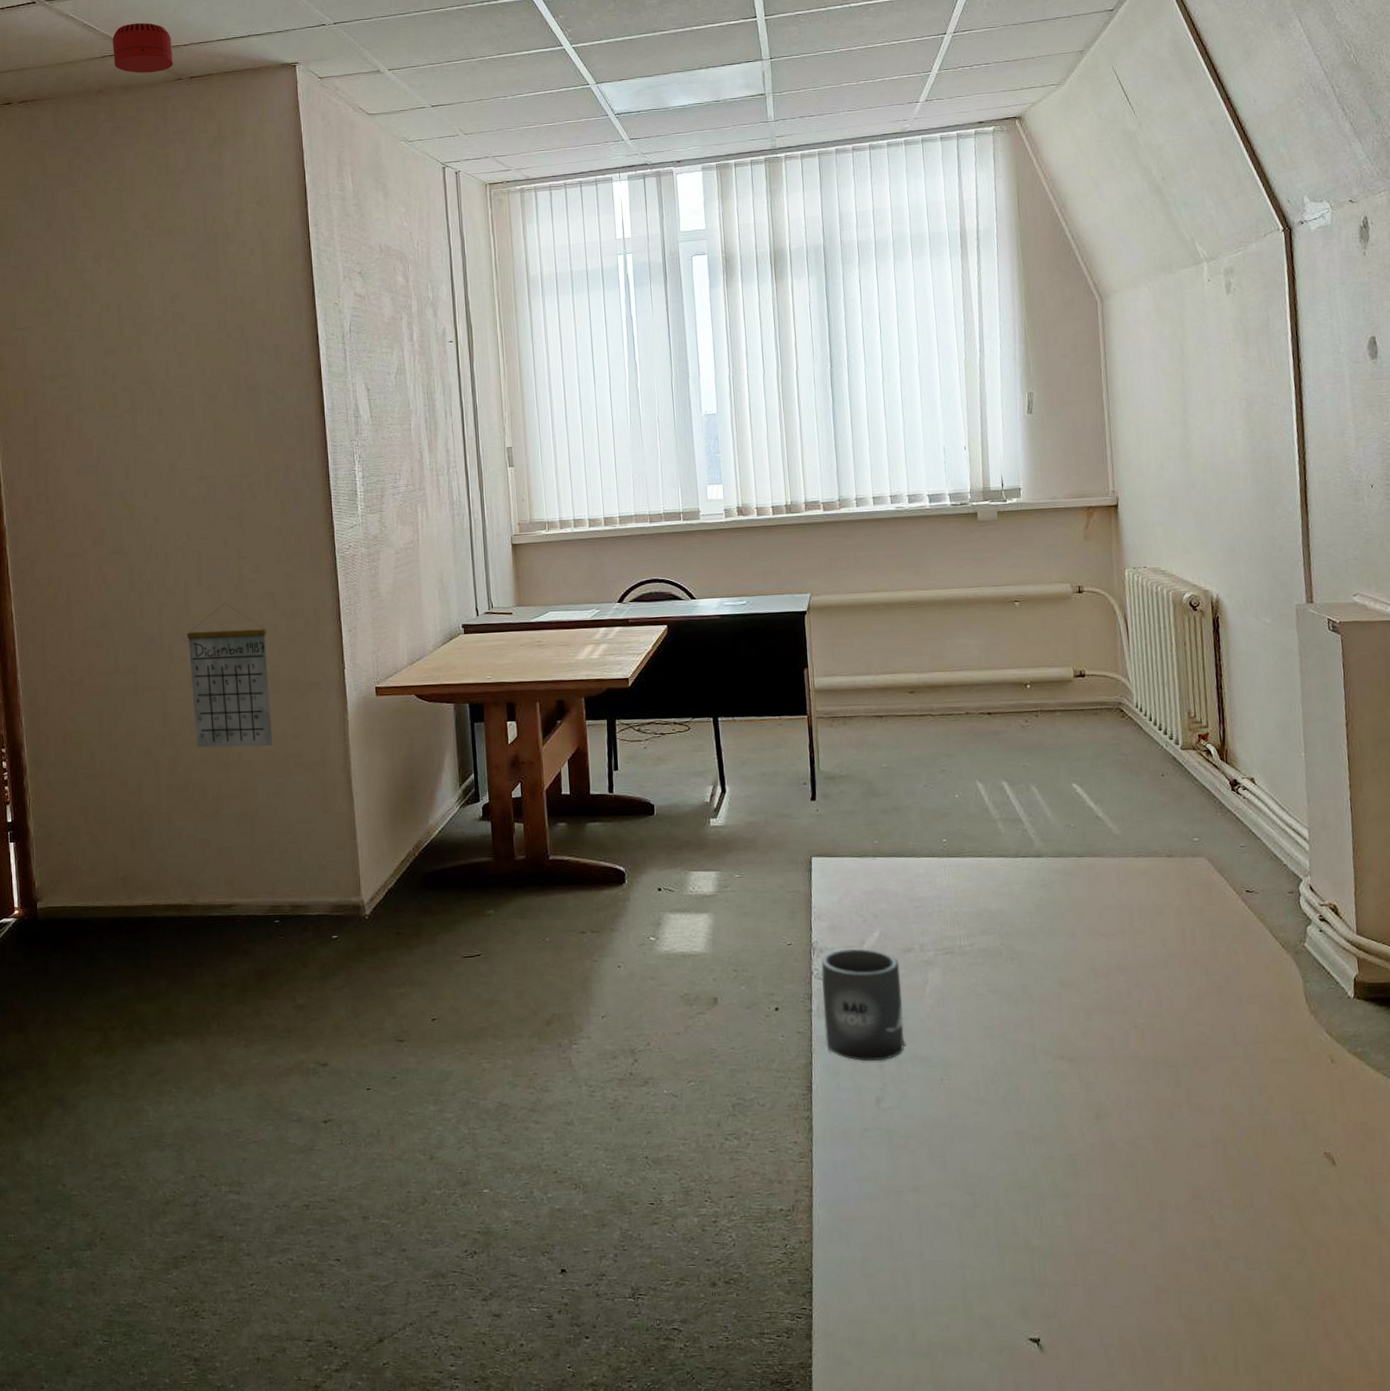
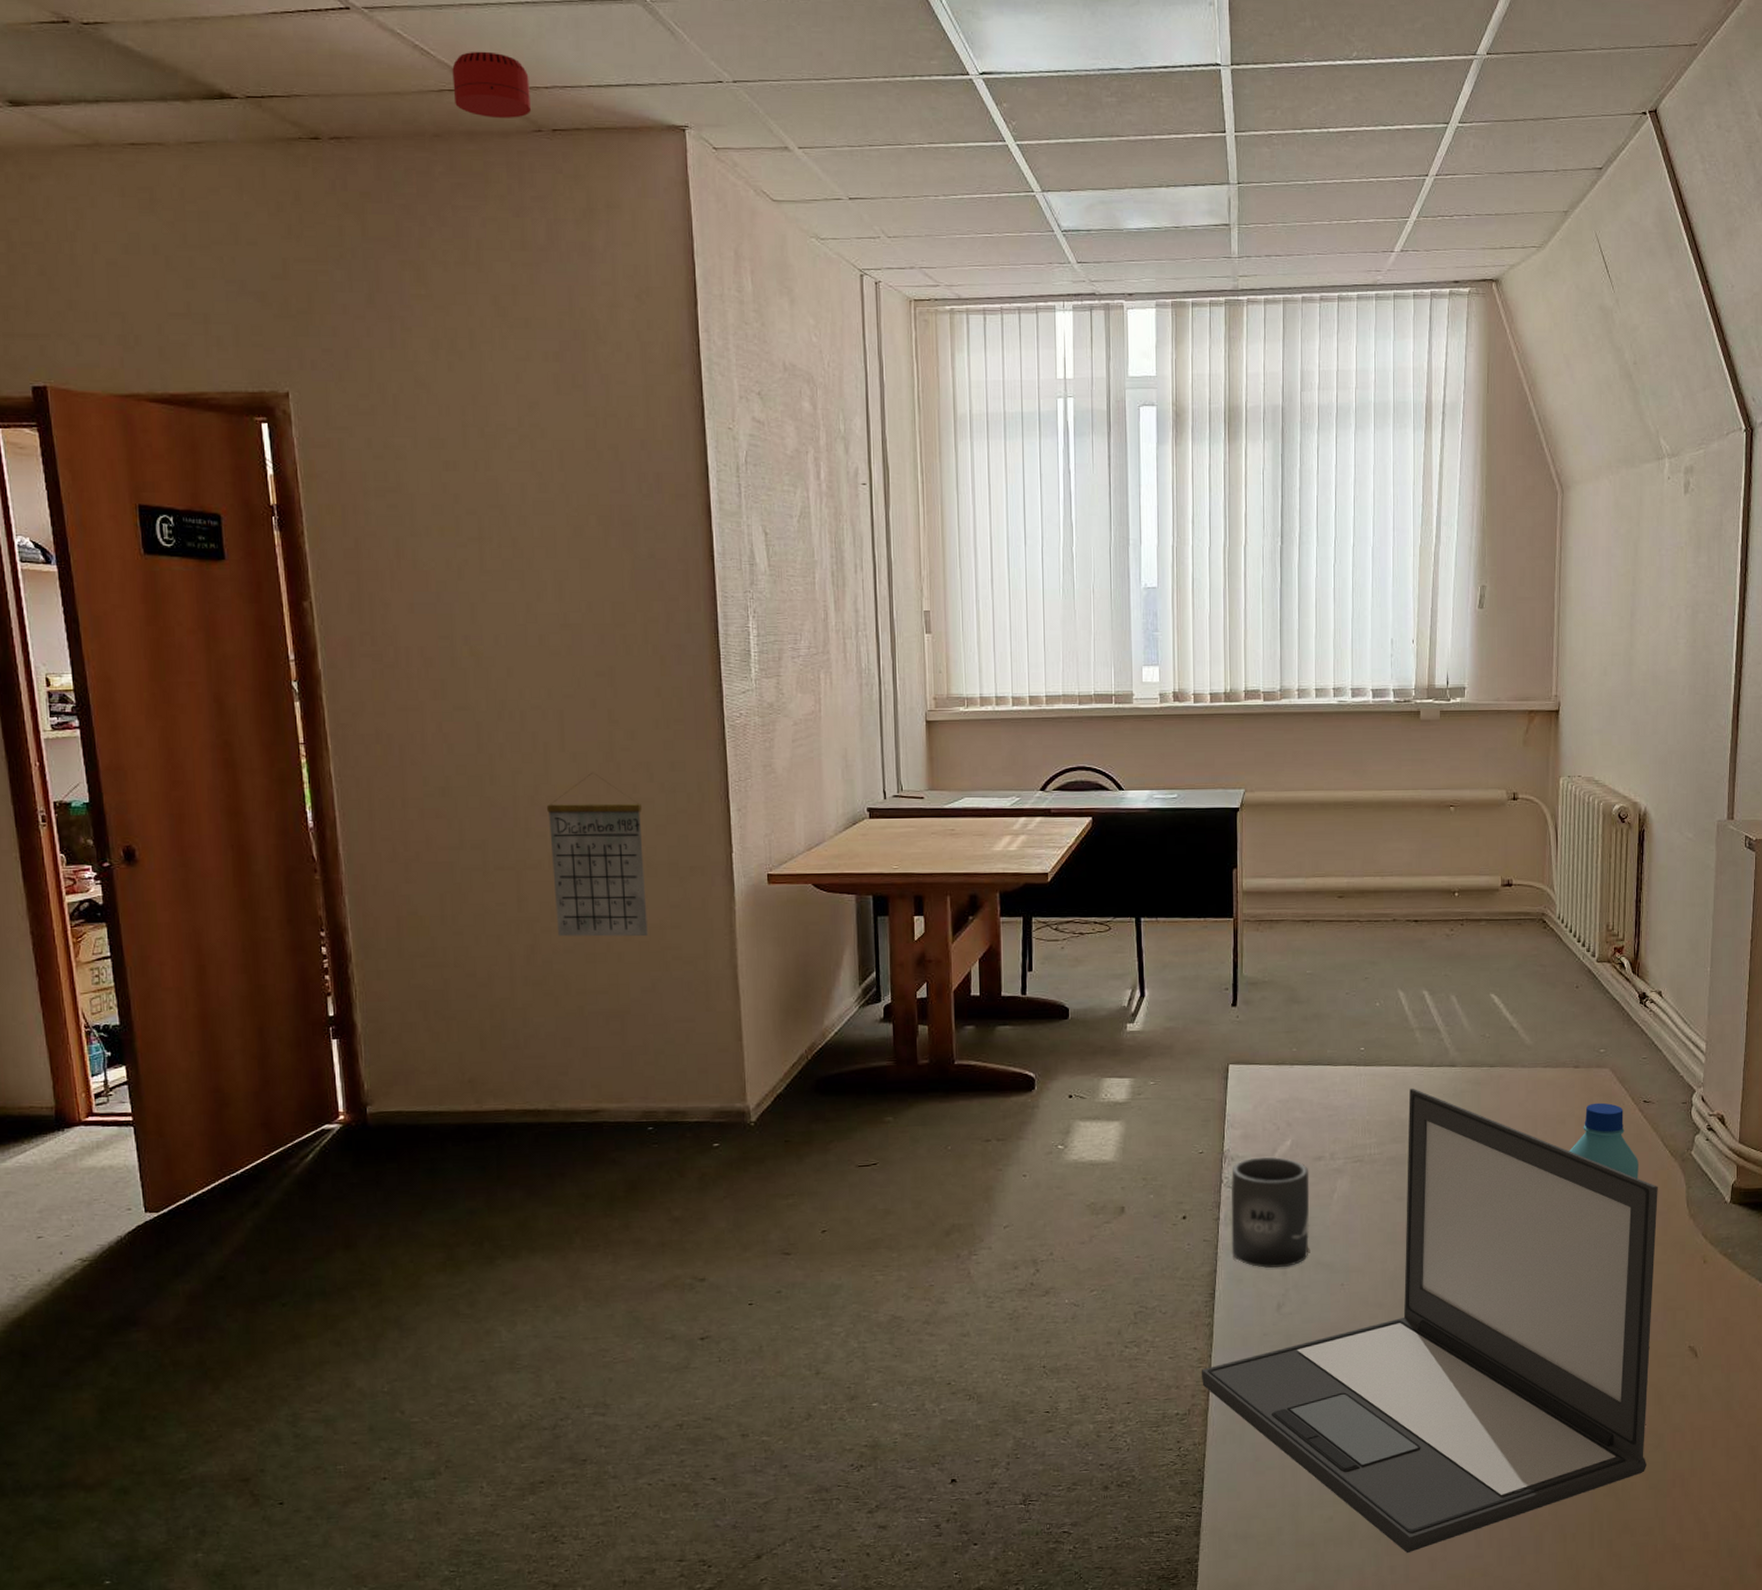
laptop: none [802,879,1291,1369] -> present [1201,1088,1658,1554]
water bottle: none [1170,892,1249,972] -> present [1569,1102,1638,1179]

